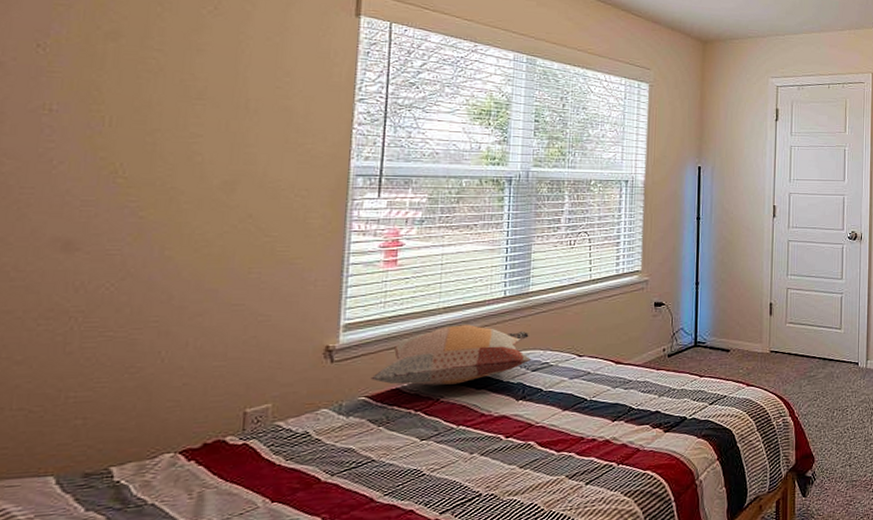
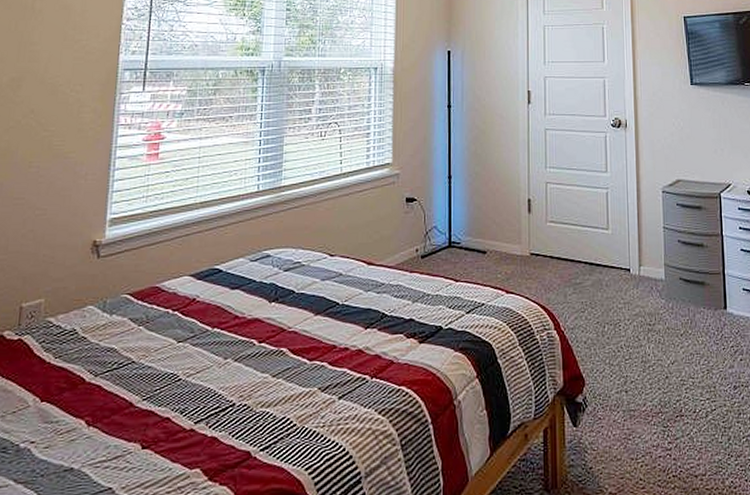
decorative pillow: present [370,324,532,386] -> none [132,220,284,284]

